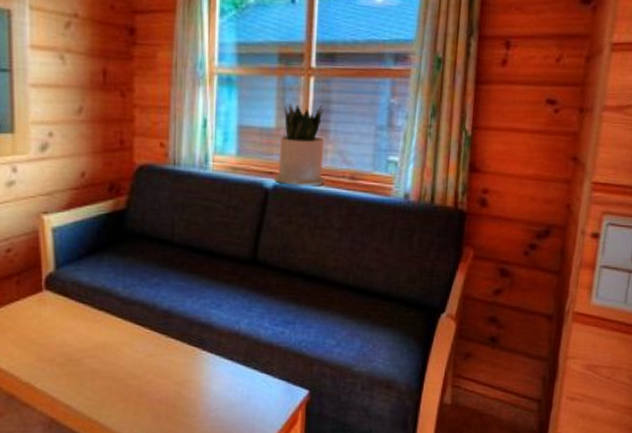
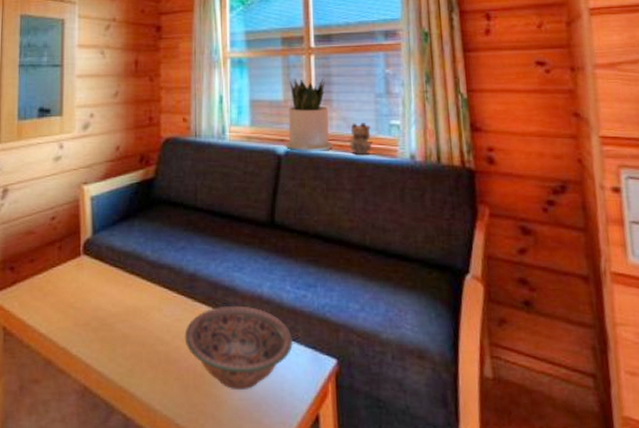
decorative bowl: none [157,341,267,418] -> present [184,305,293,389]
decorative figurine: none [342,157,367,193] -> present [348,123,372,156]

